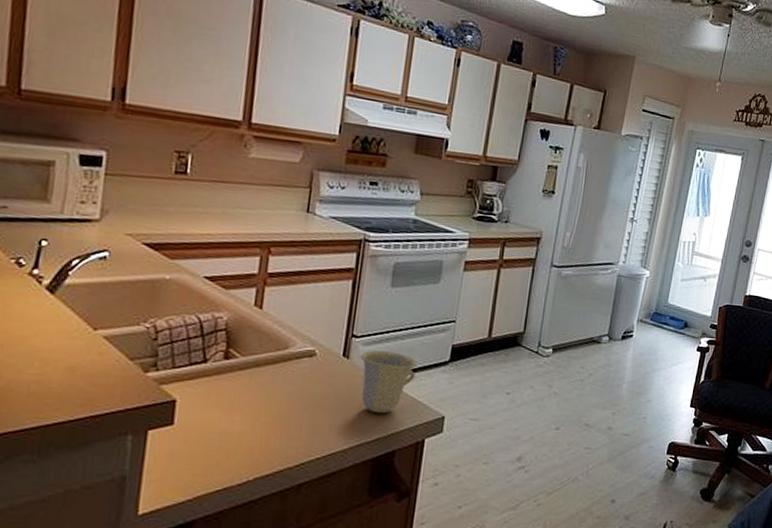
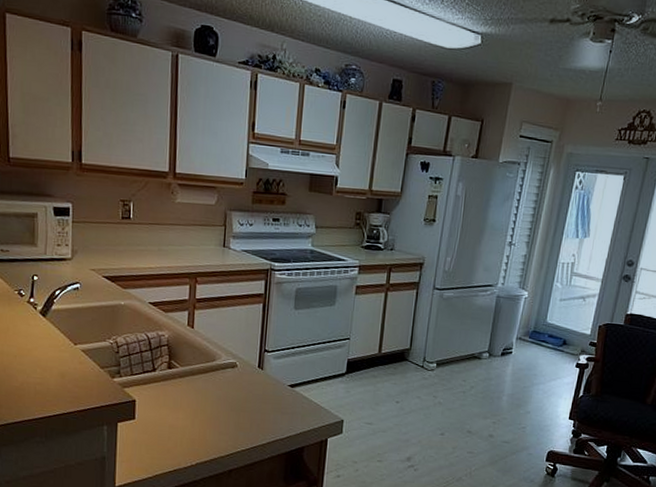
cup: present [360,350,418,413] -> none [272,363,320,415]

